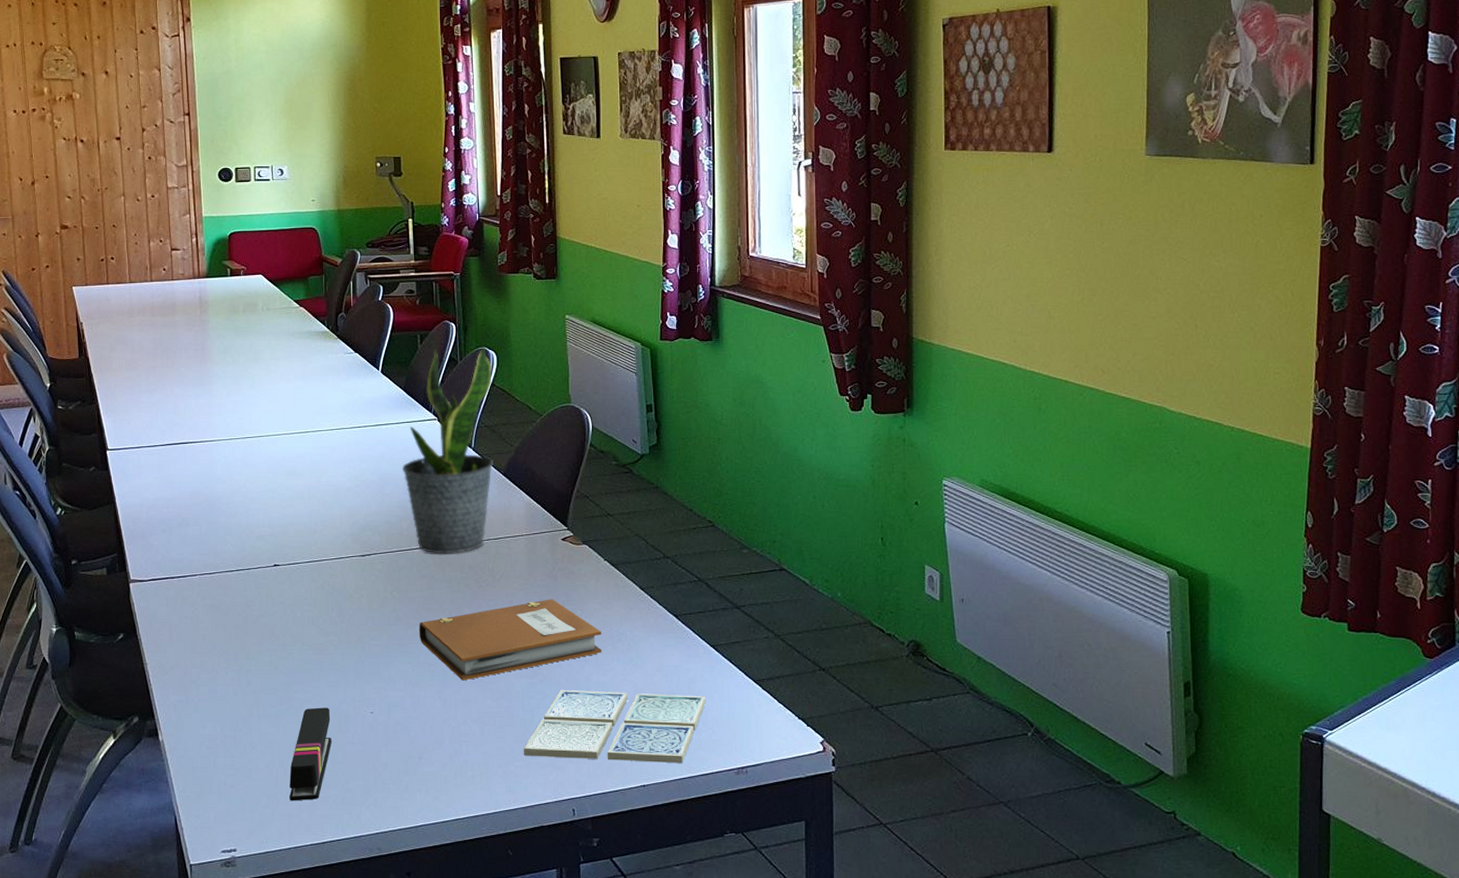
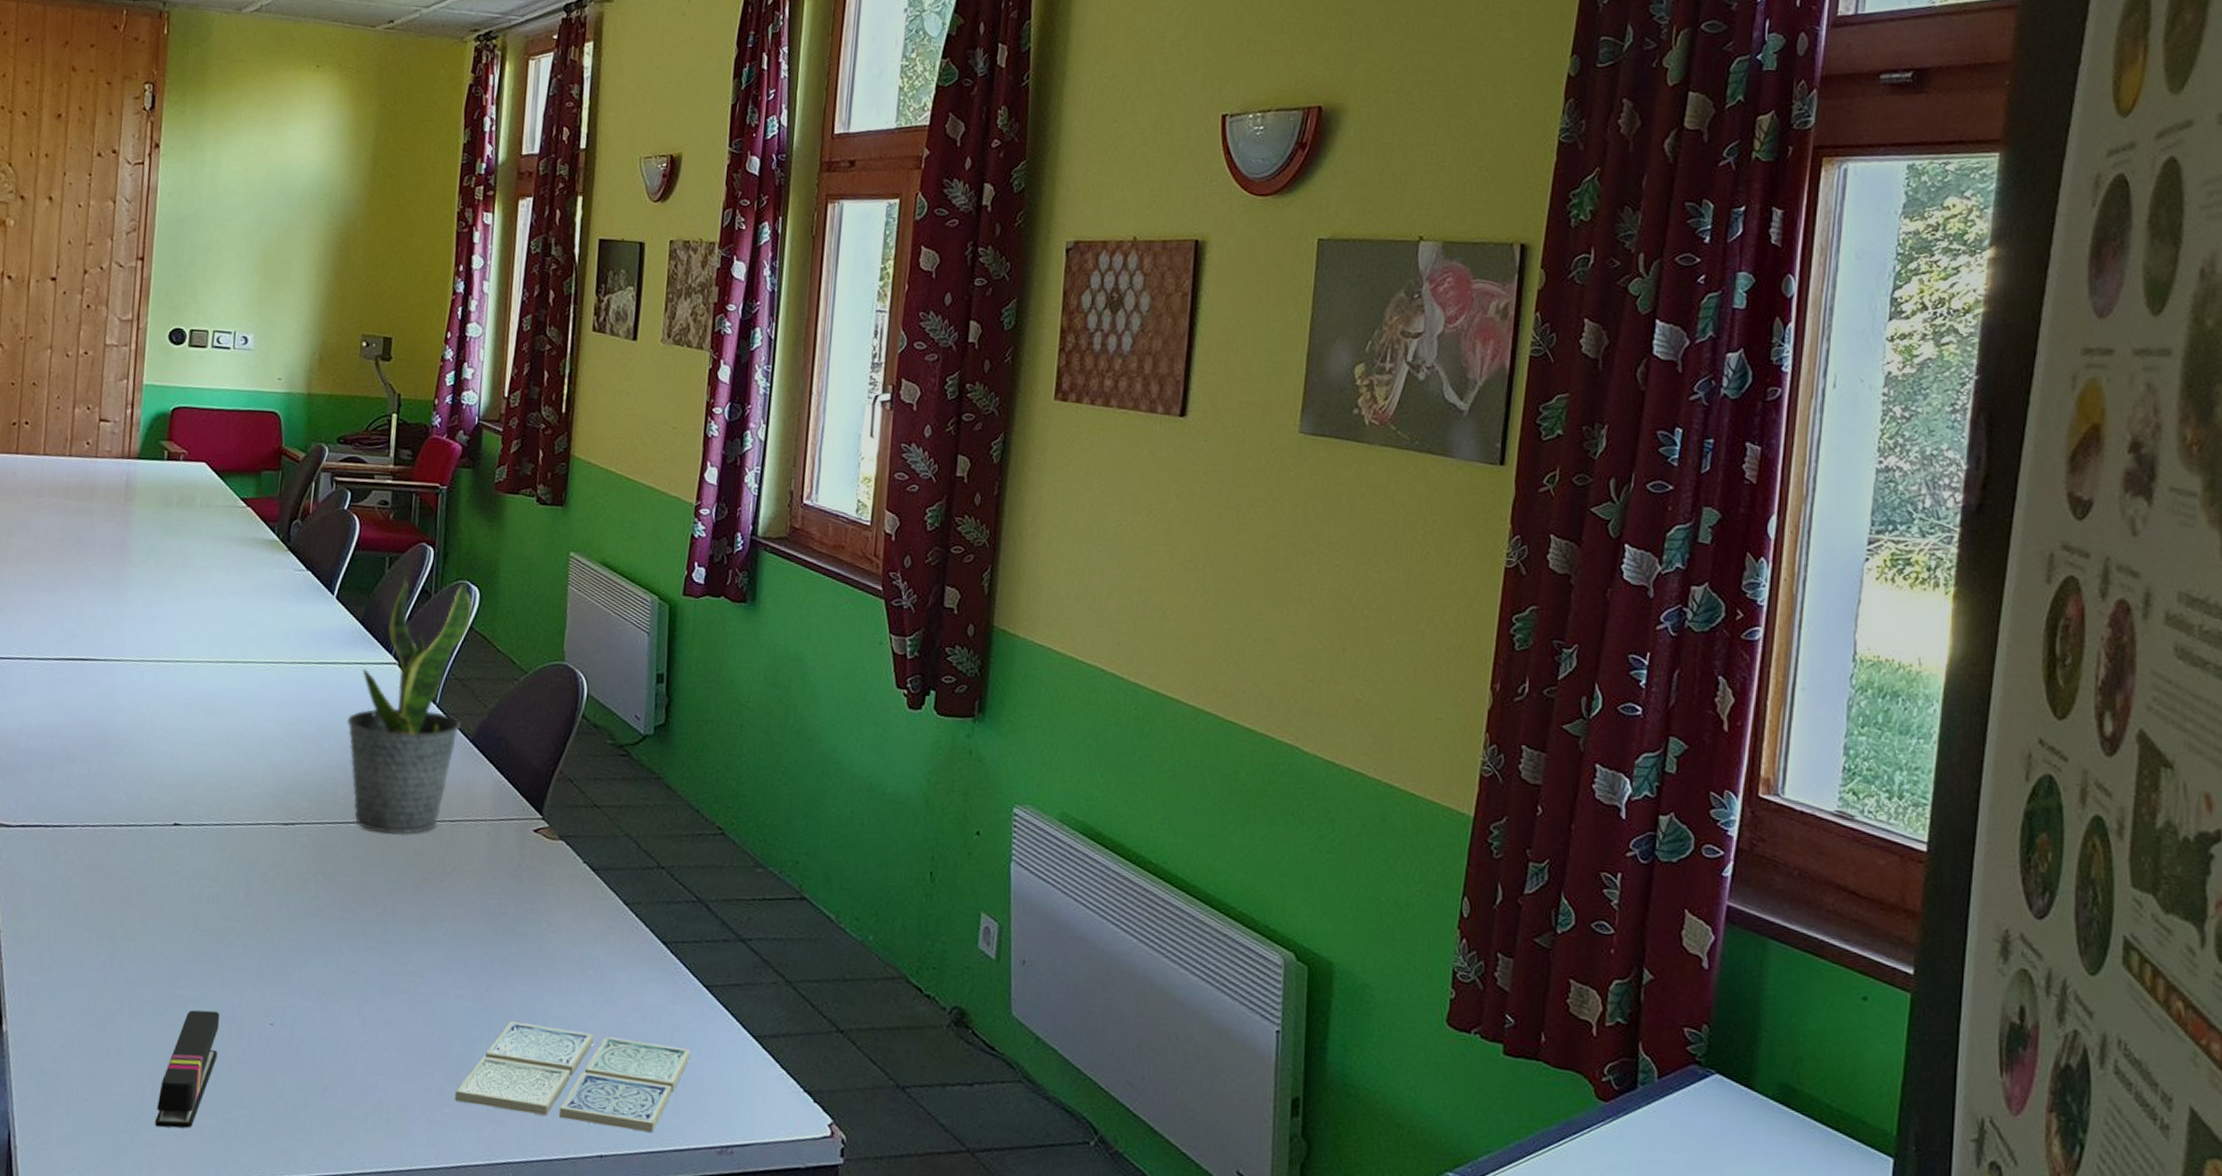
notebook: present [419,599,602,681] -> none [342,904,570,997]

